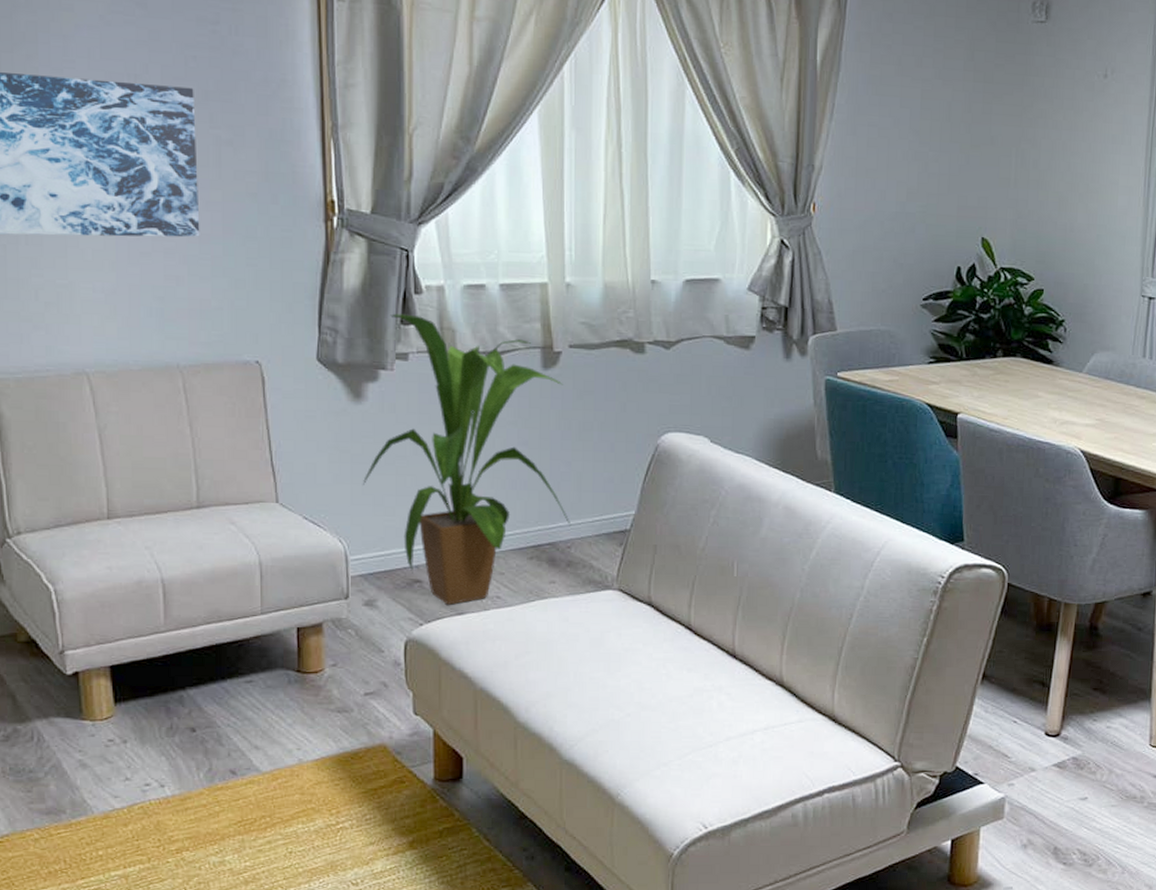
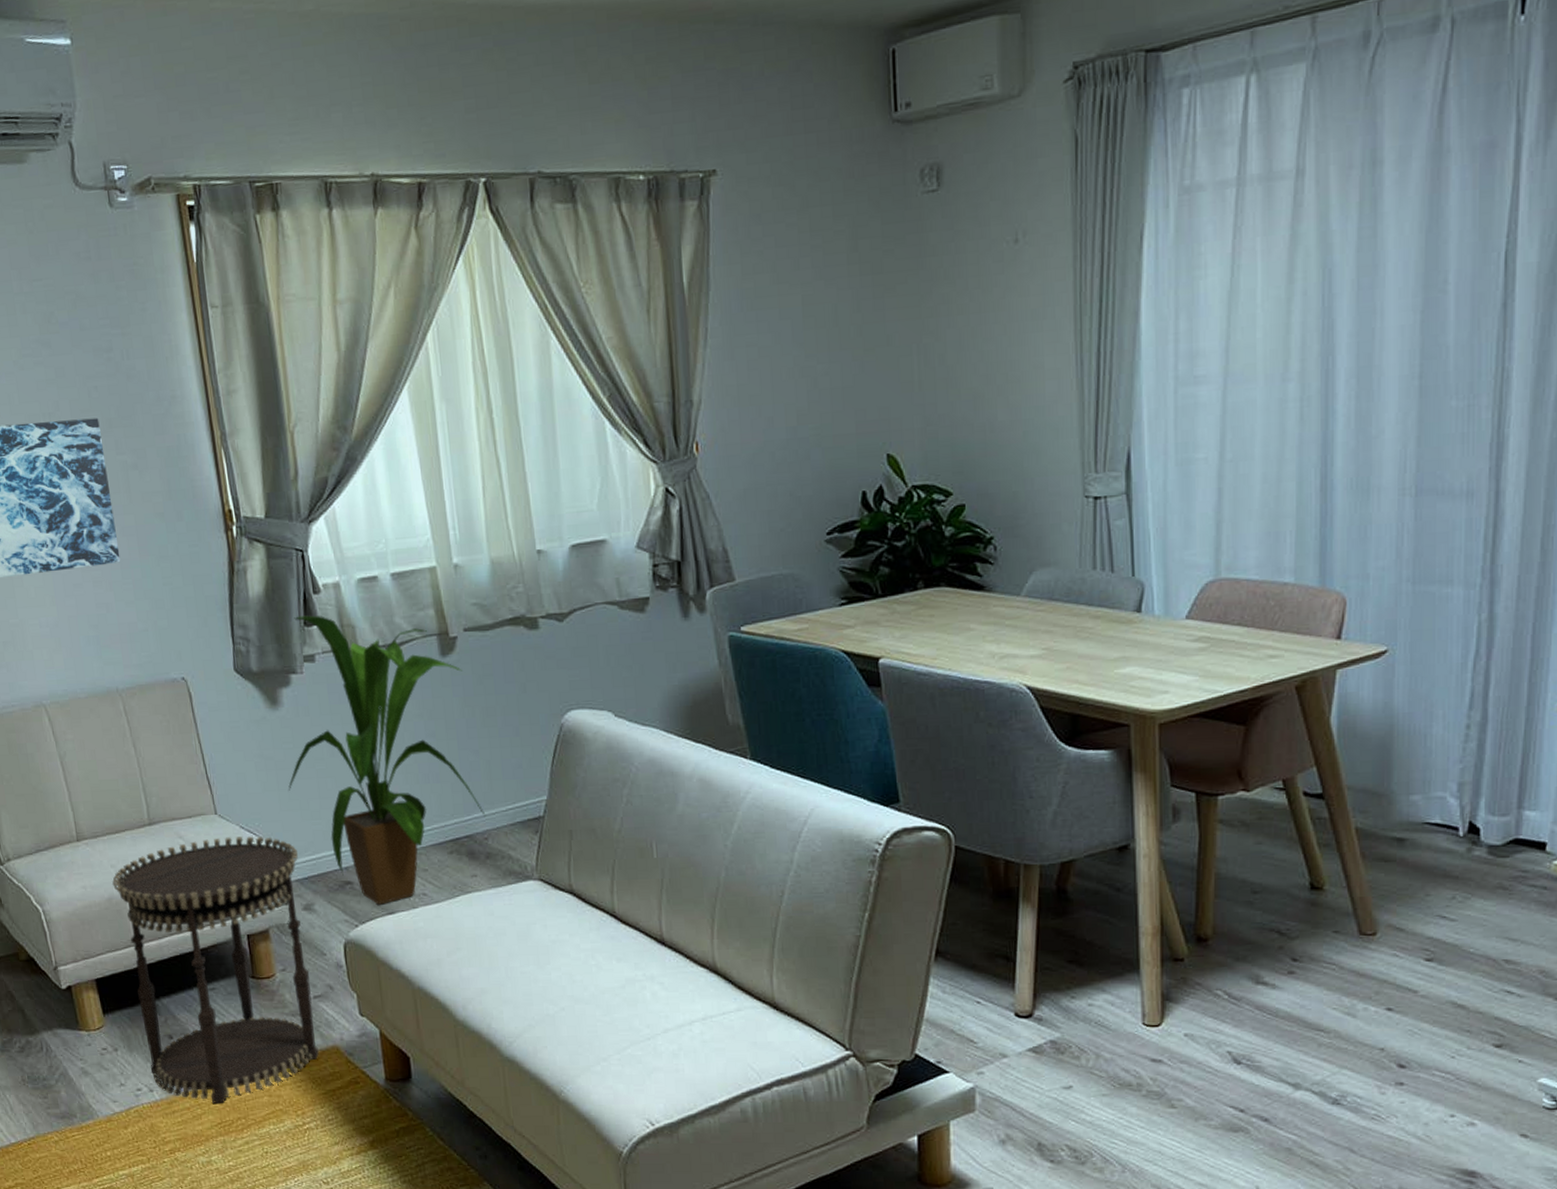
side table: none [144,526,366,801] -> present [111,836,319,1103]

